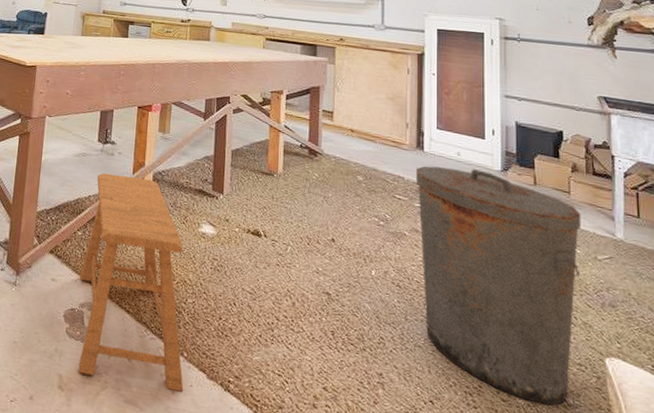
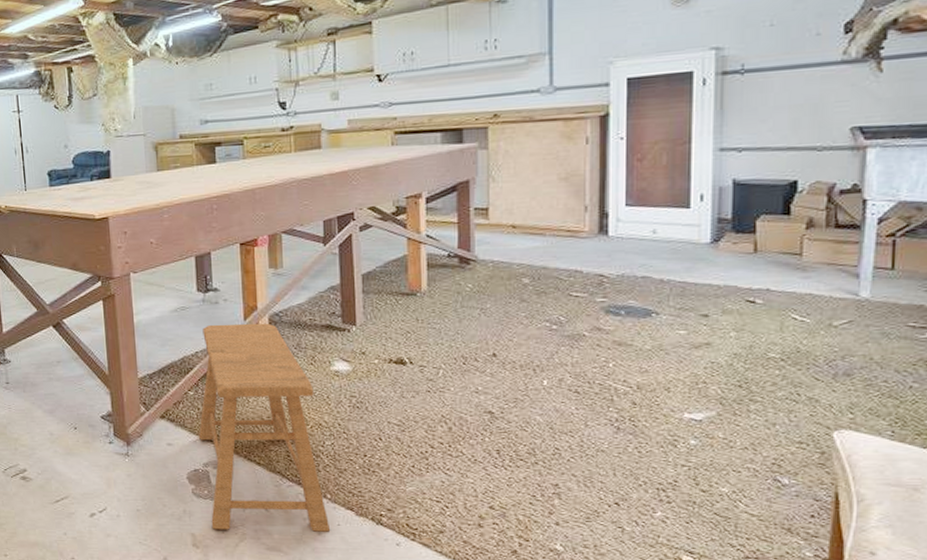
trash can: present [415,166,582,406] -> none [597,246,815,489]

